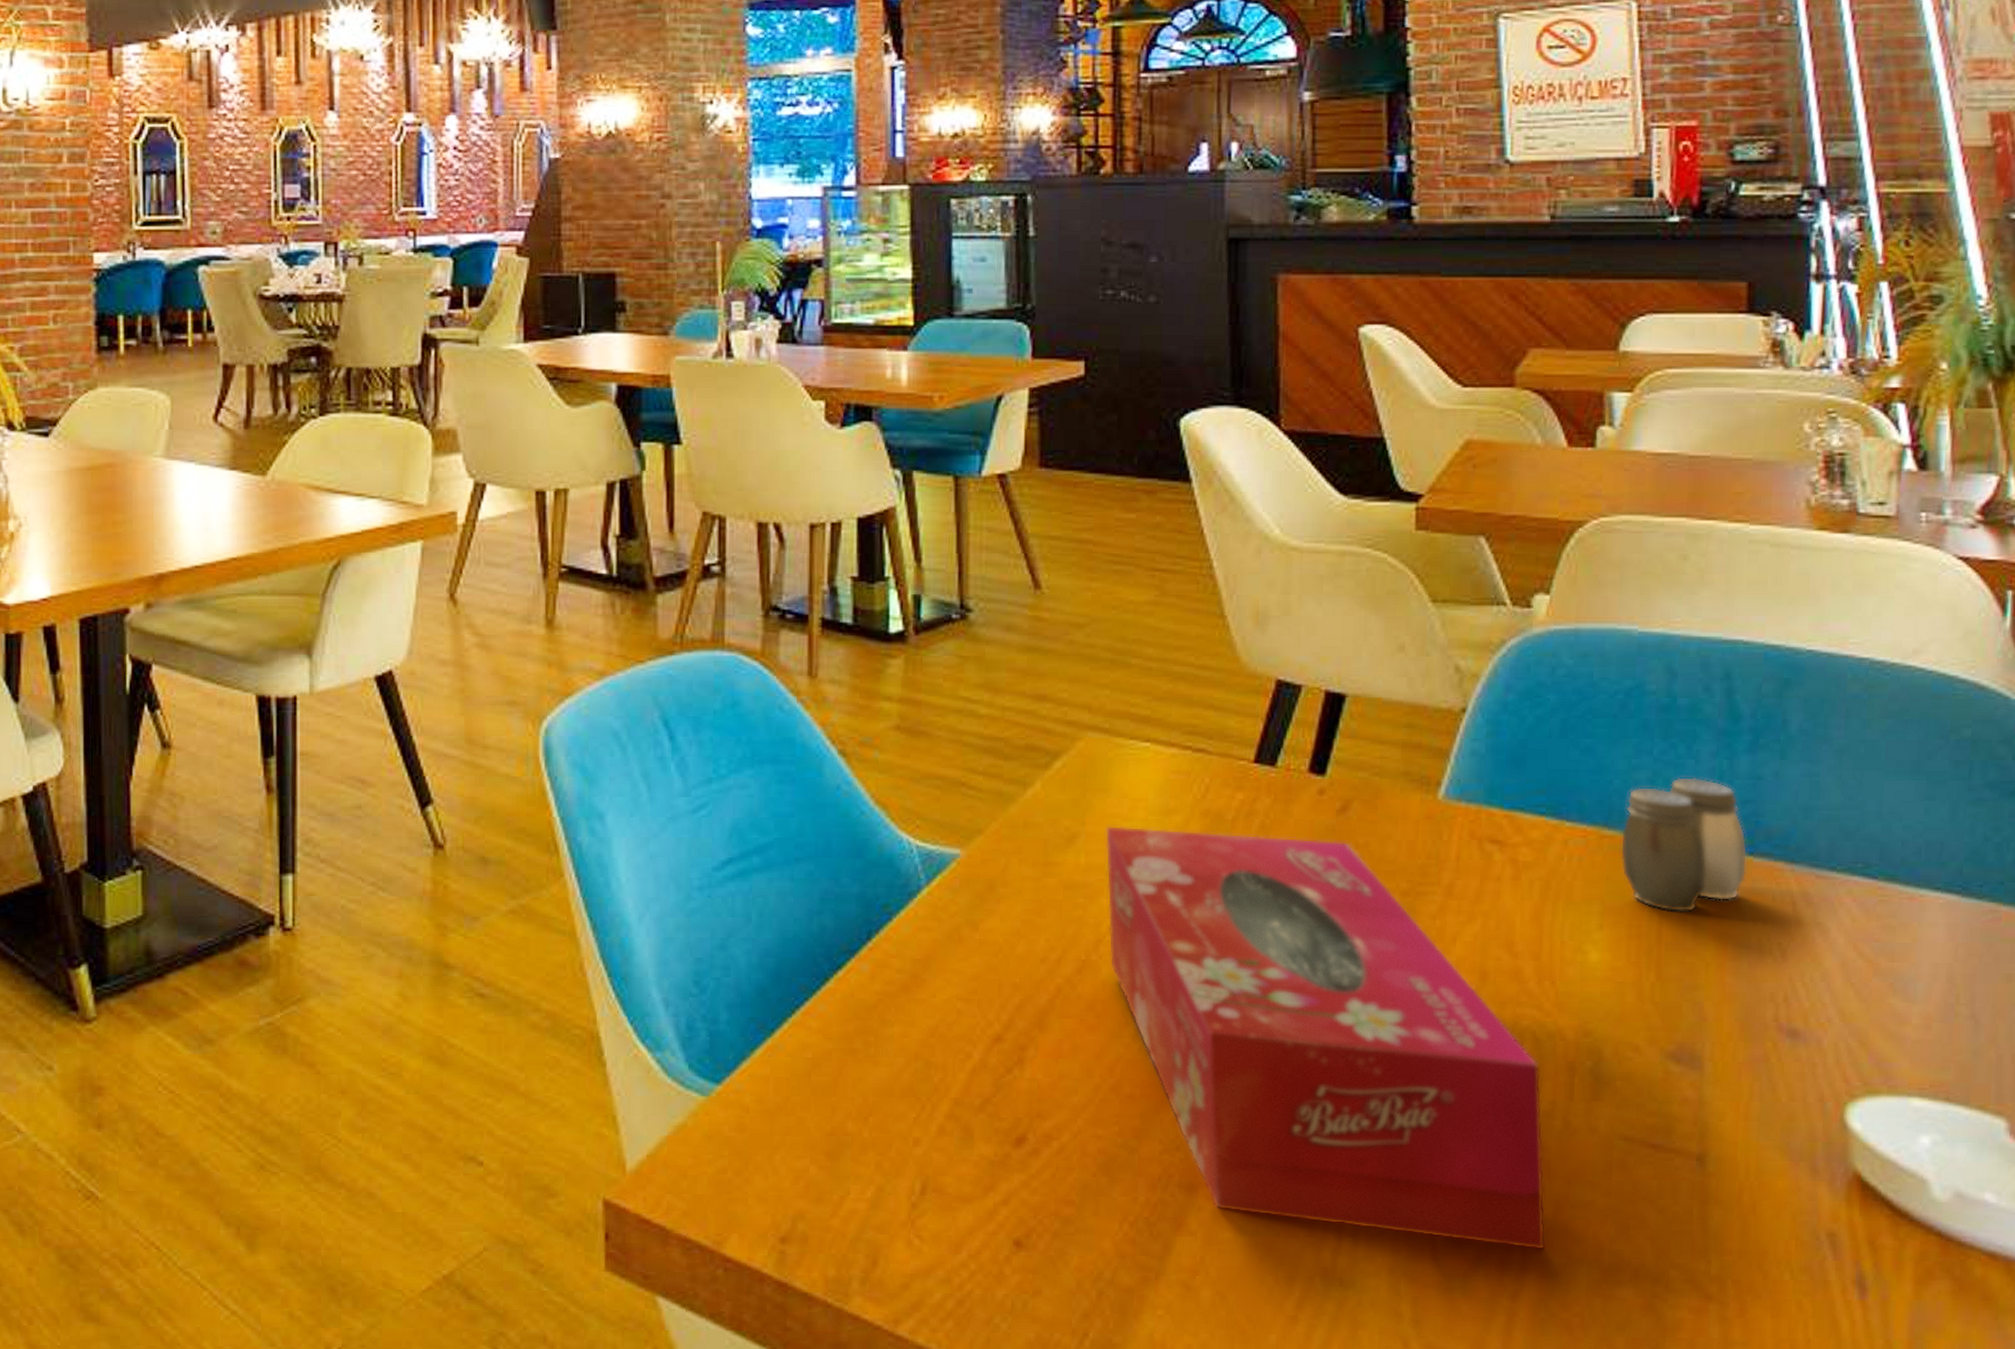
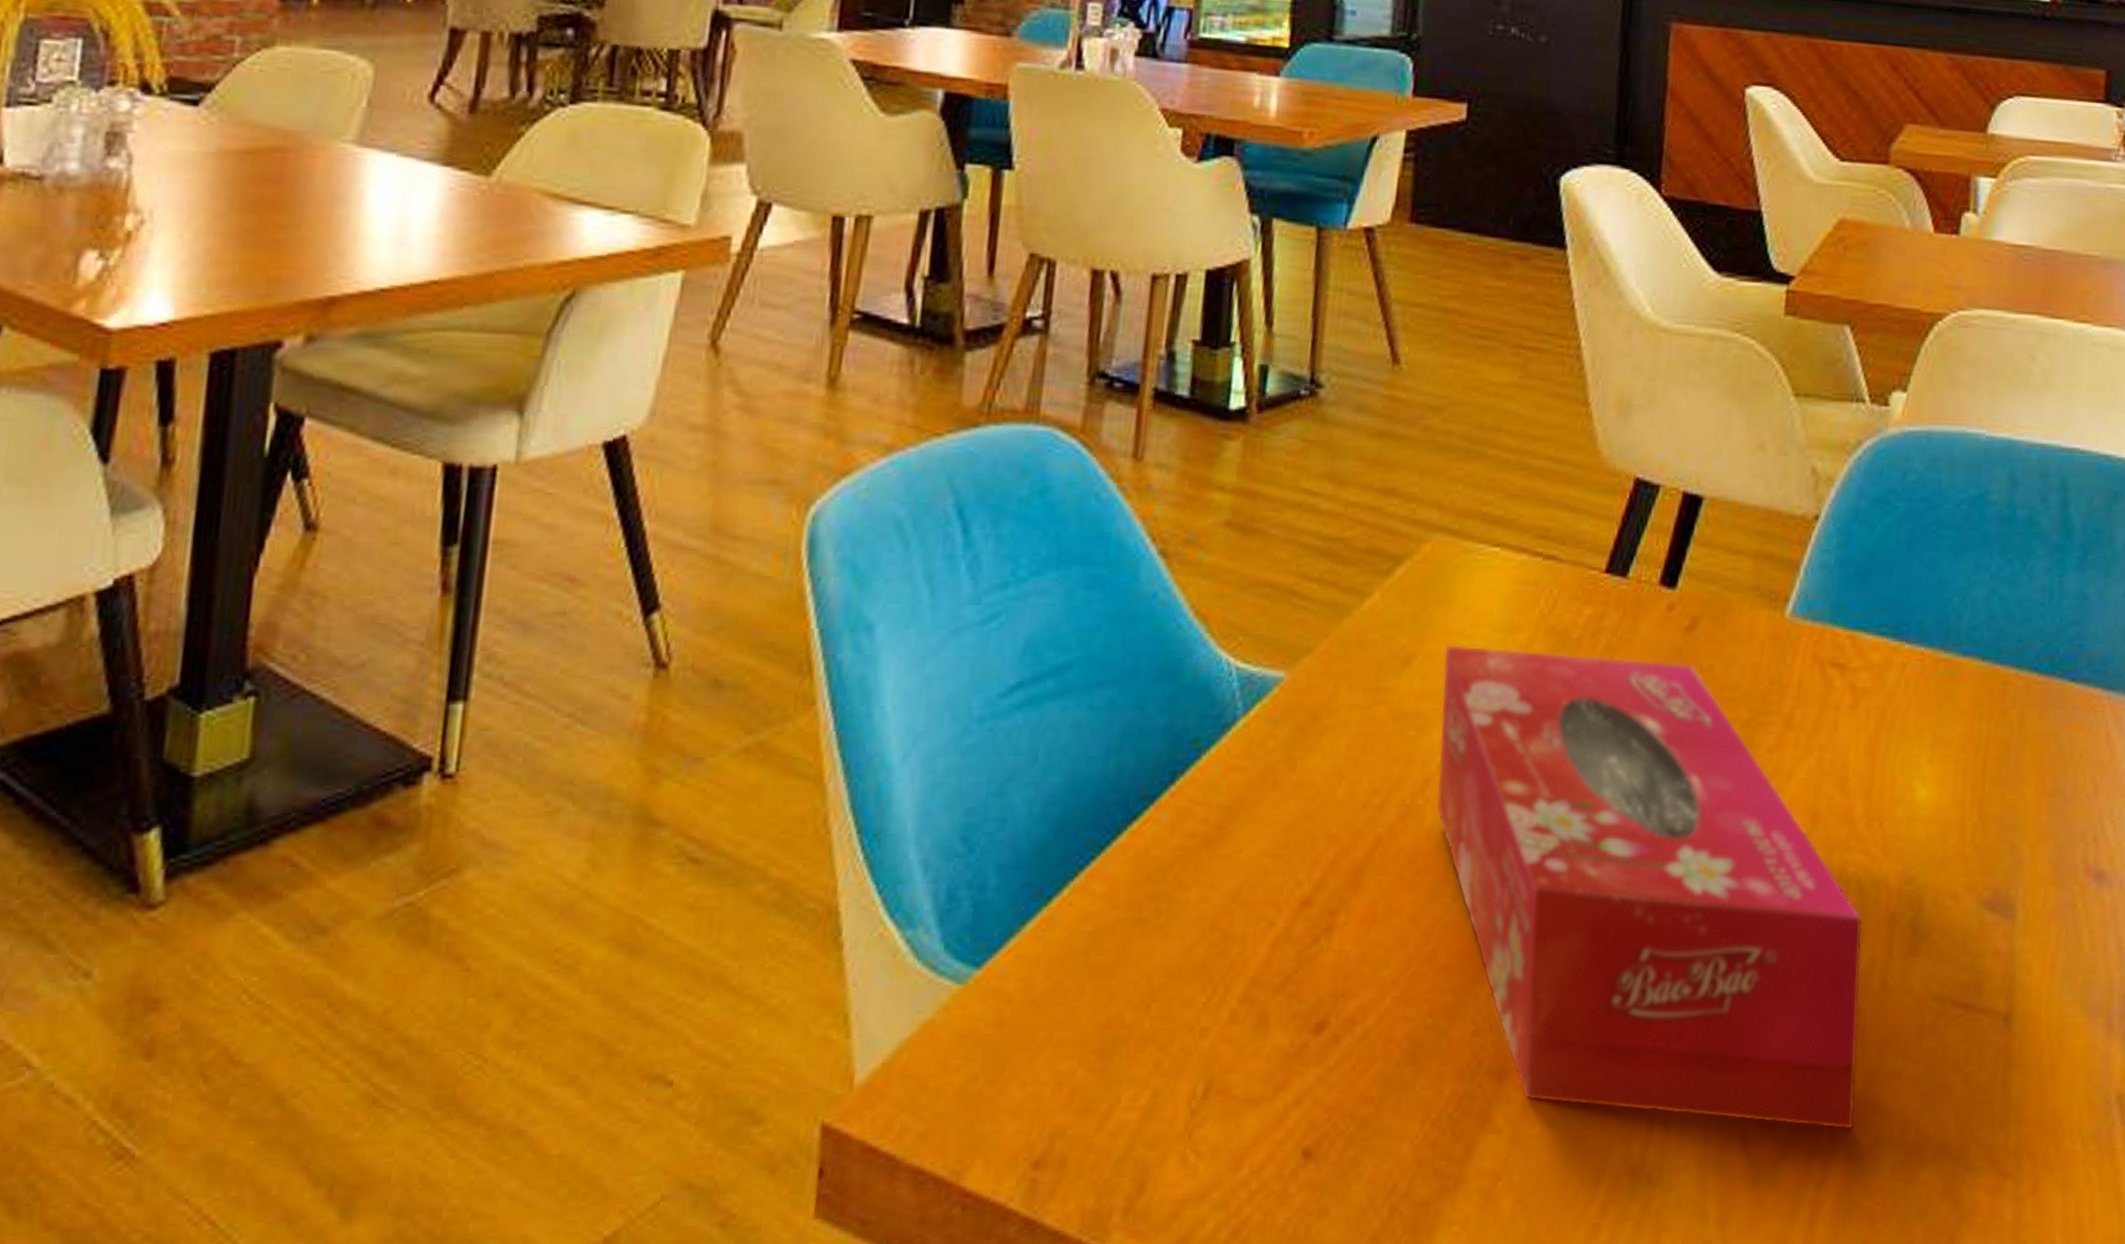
salt and pepper shaker: present [1620,777,1748,913] -> none [1953,596,2071,744]

